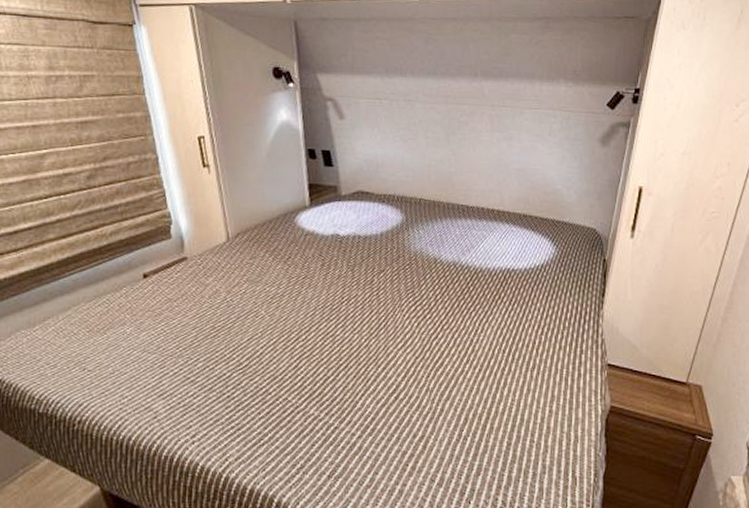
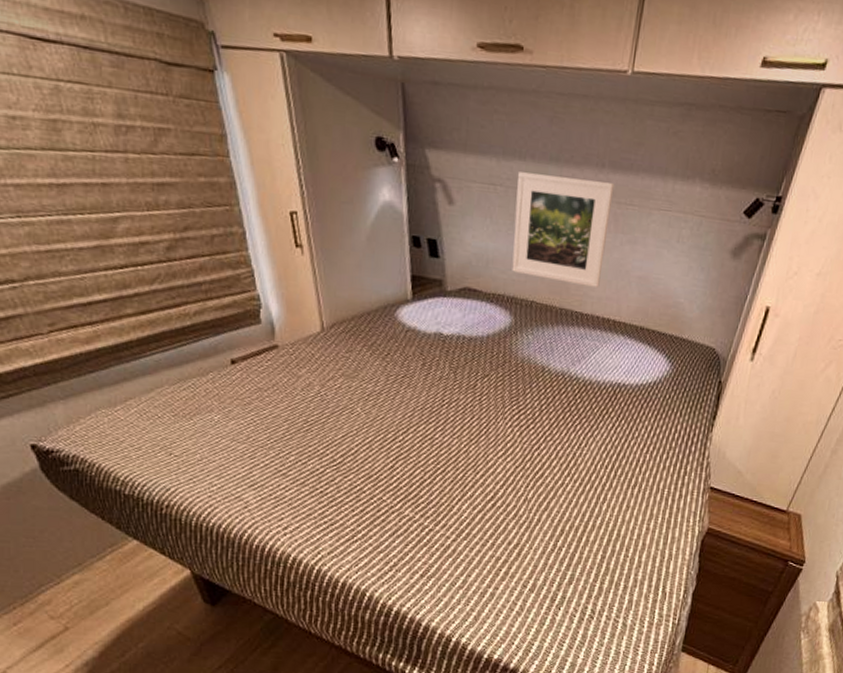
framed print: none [399,86,487,182] -> present [512,172,615,288]

